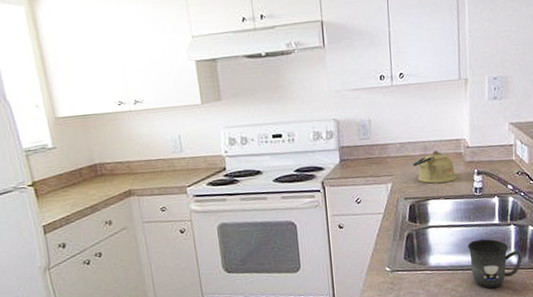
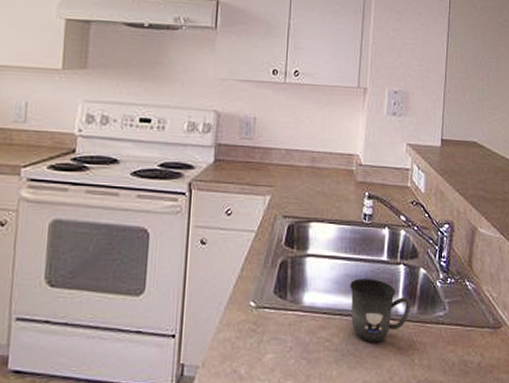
kettle: present [412,150,457,184] -> none [297,163,345,203]

